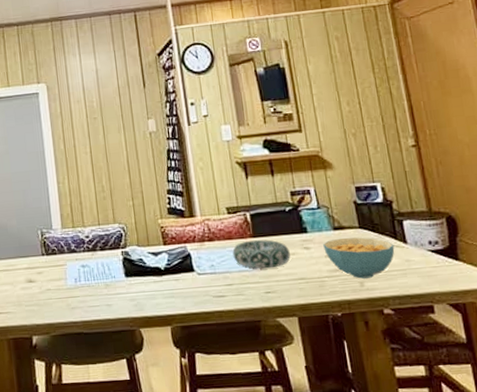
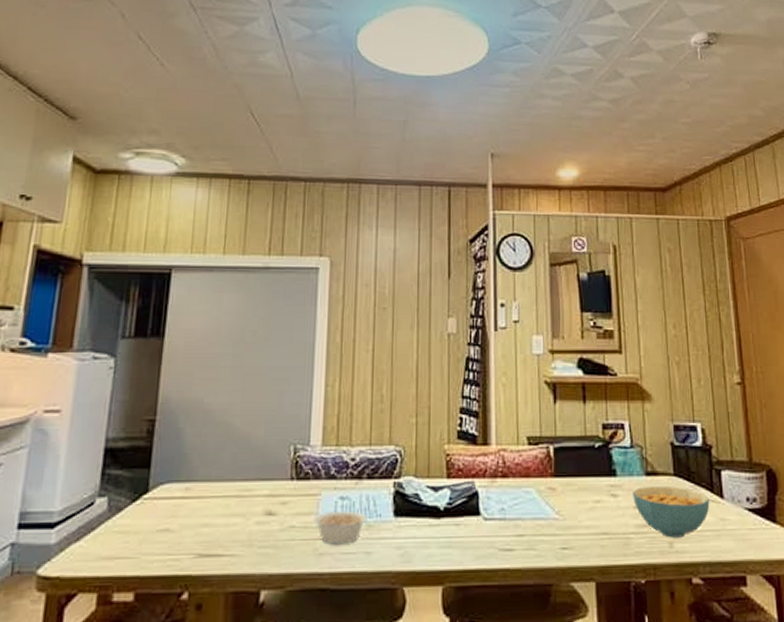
legume: none [63,275,105,301] -> present [313,510,368,545]
decorative bowl: present [232,239,290,269] -> none [528,480,594,518]

